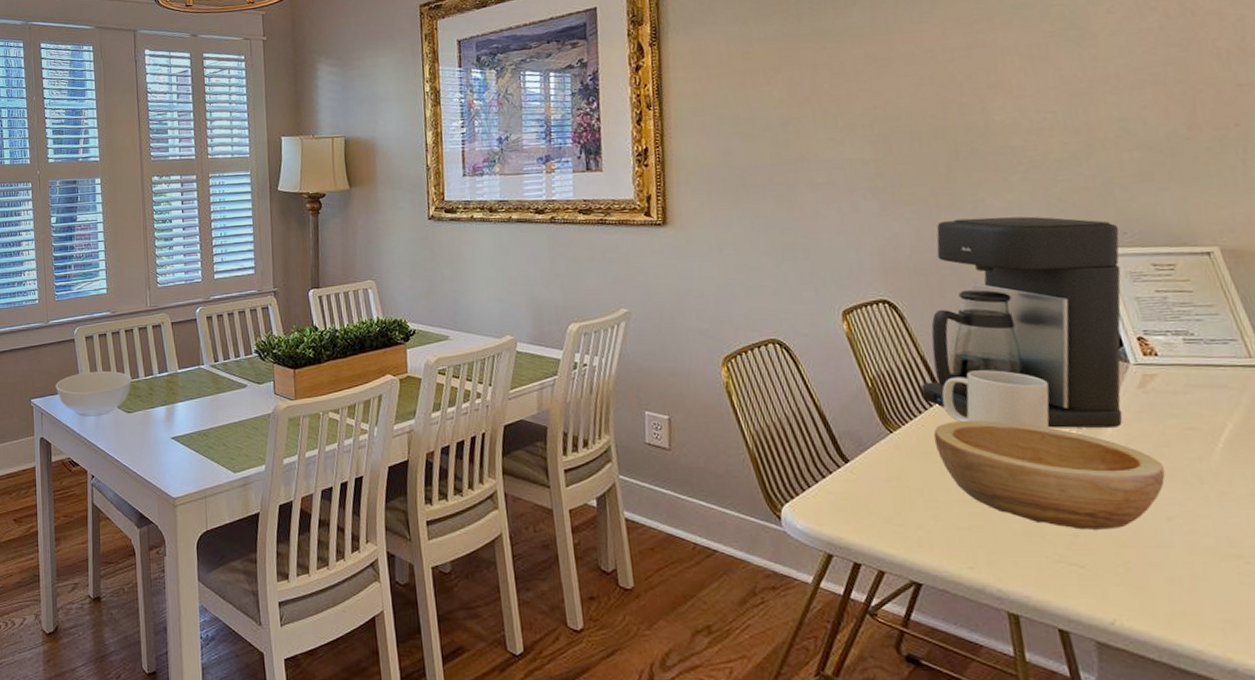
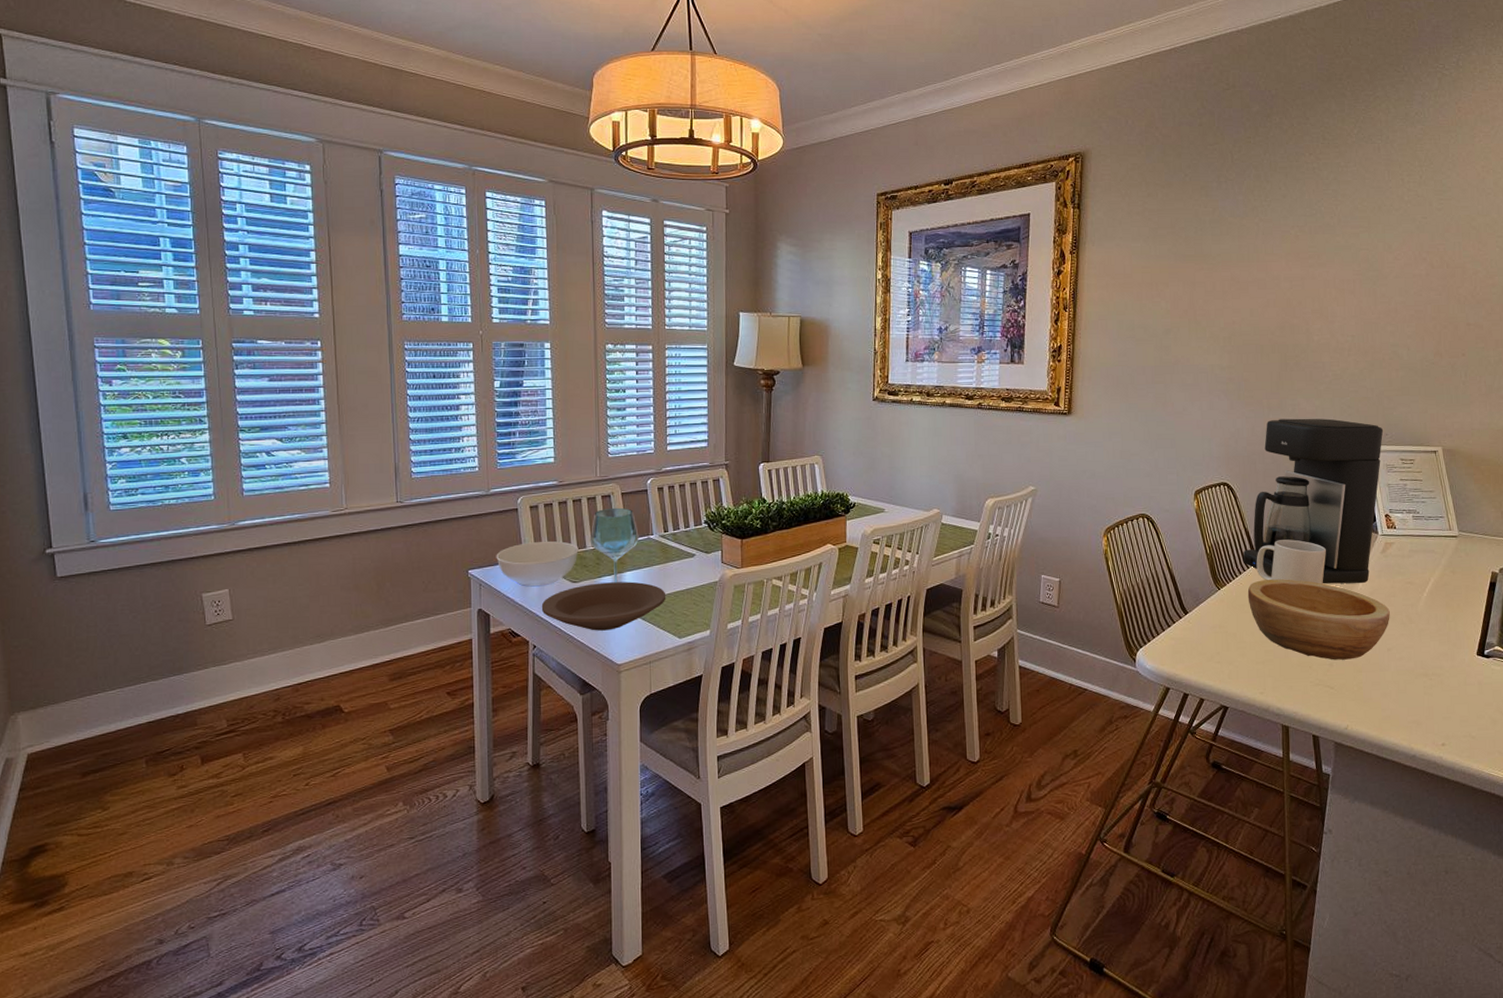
plate: none [98,412,219,463] -> present [541,581,666,631]
wine glass: none [142,337,190,414] -> present [589,507,639,583]

